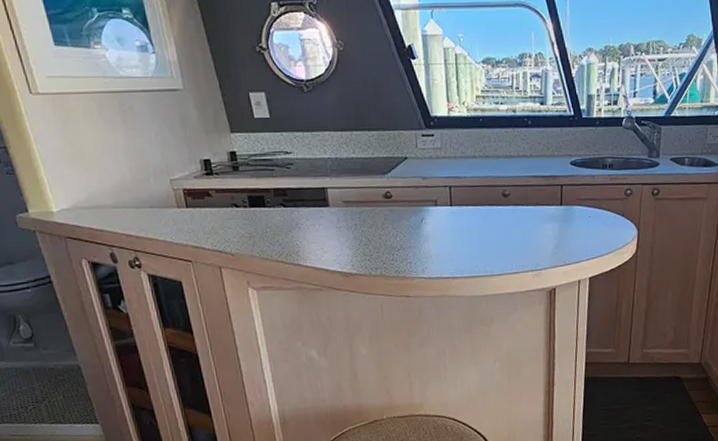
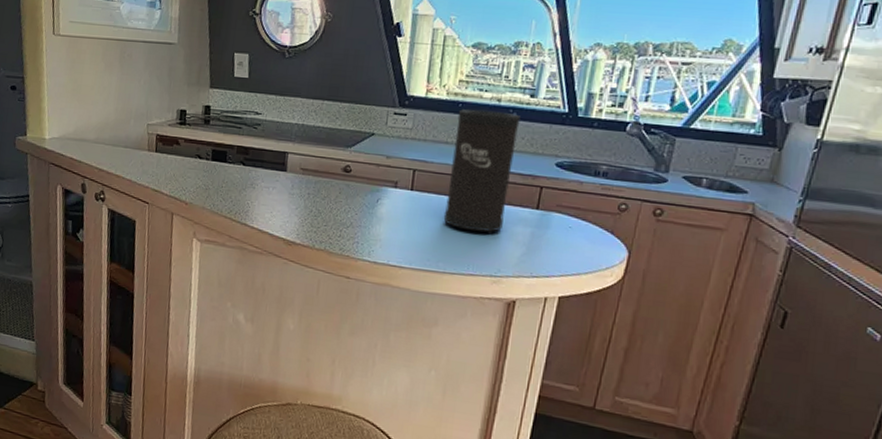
speaker: none [480,121,535,234] -> present [443,109,521,233]

